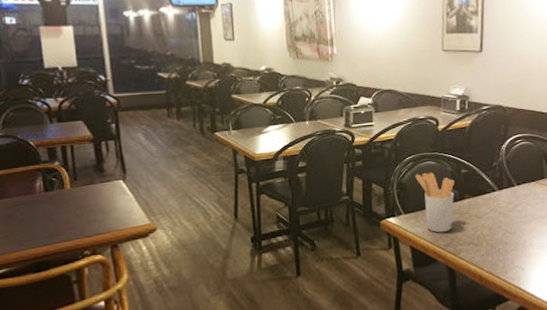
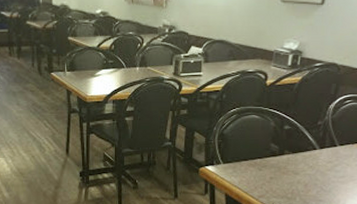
utensil holder: present [415,172,455,233] -> none [237,125,276,184]

